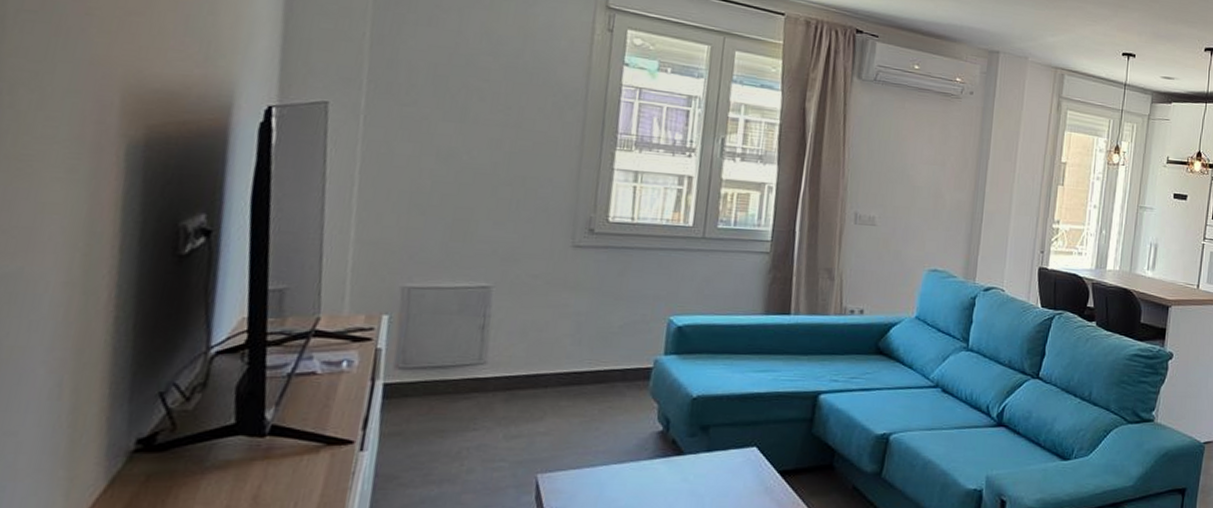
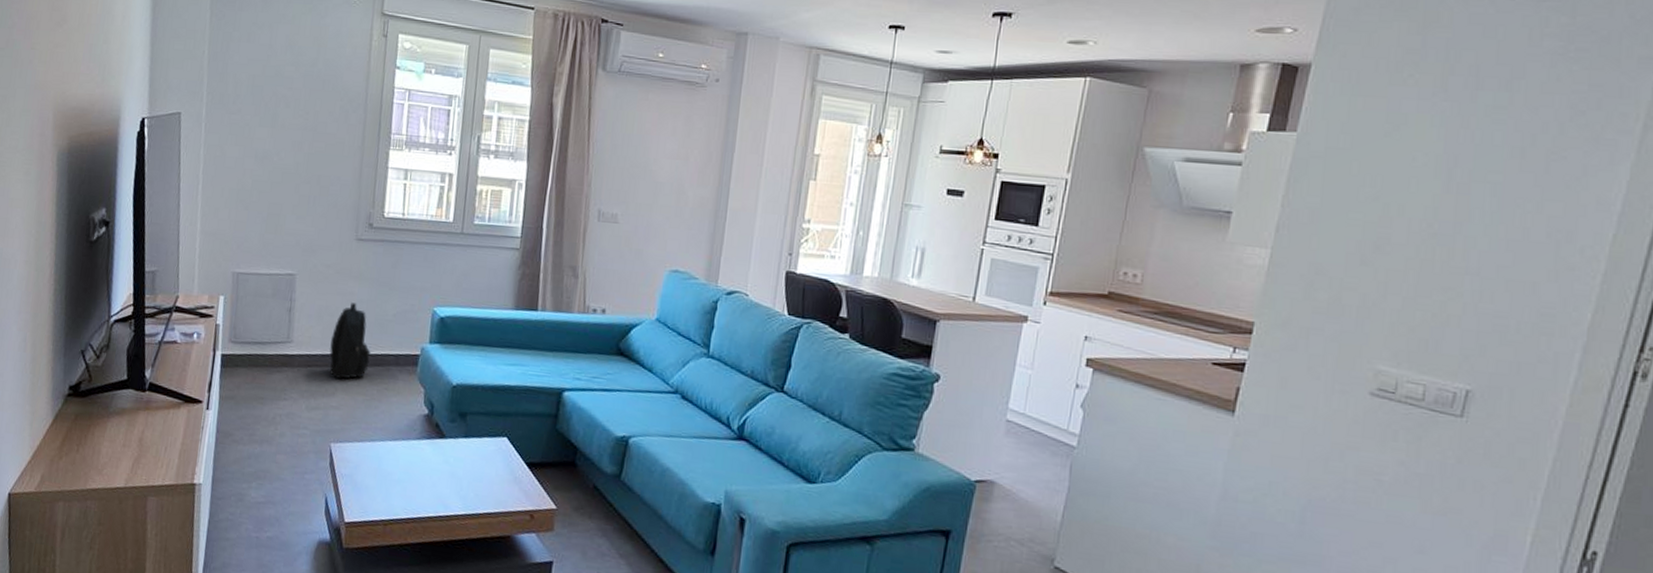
backpack: none [536,316,591,401] -> present [329,303,371,379]

